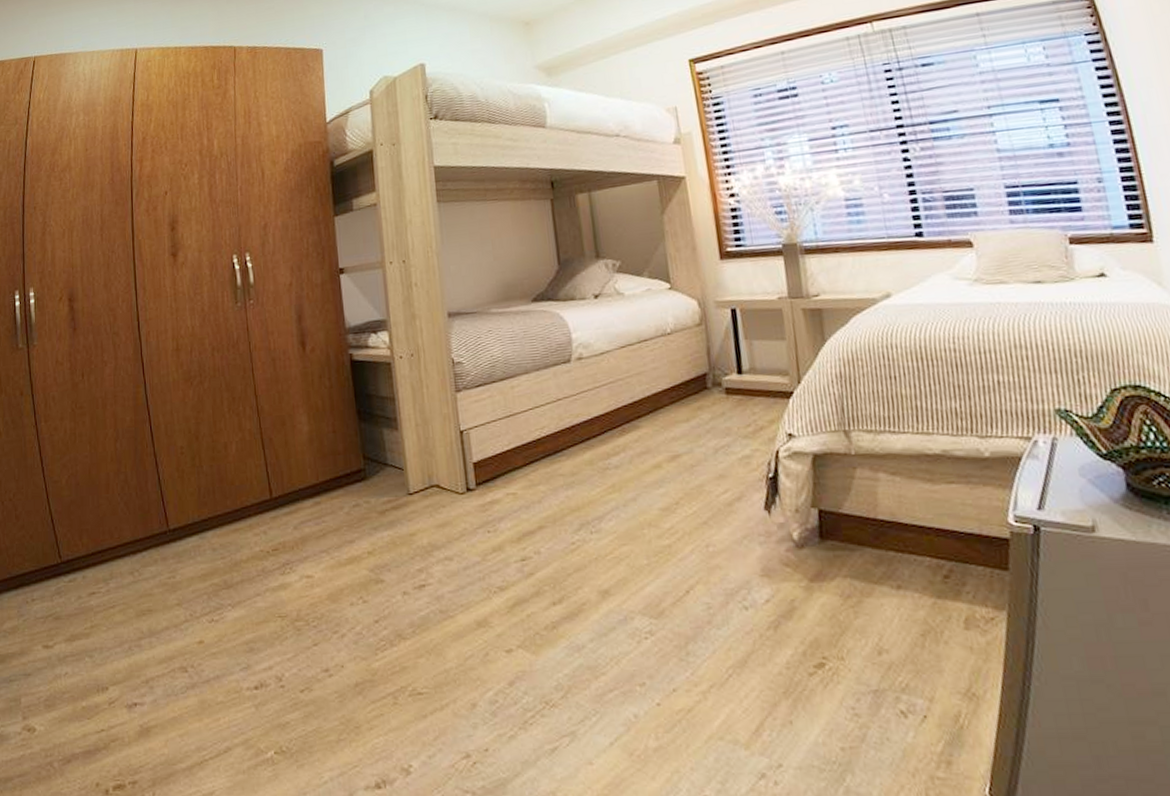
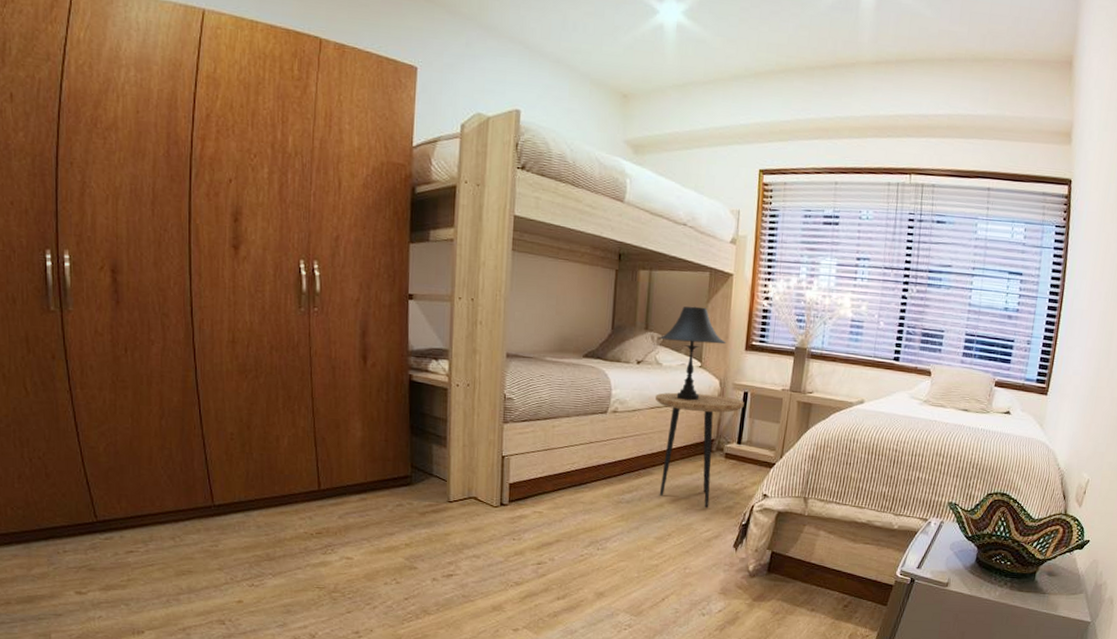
table lamp: none [614,220,696,332] -> present [659,306,727,401]
side table: none [624,318,735,462] -> present [656,392,744,508]

